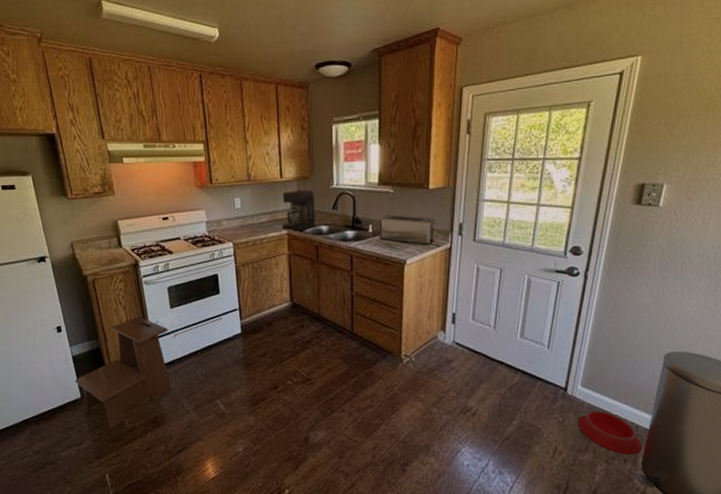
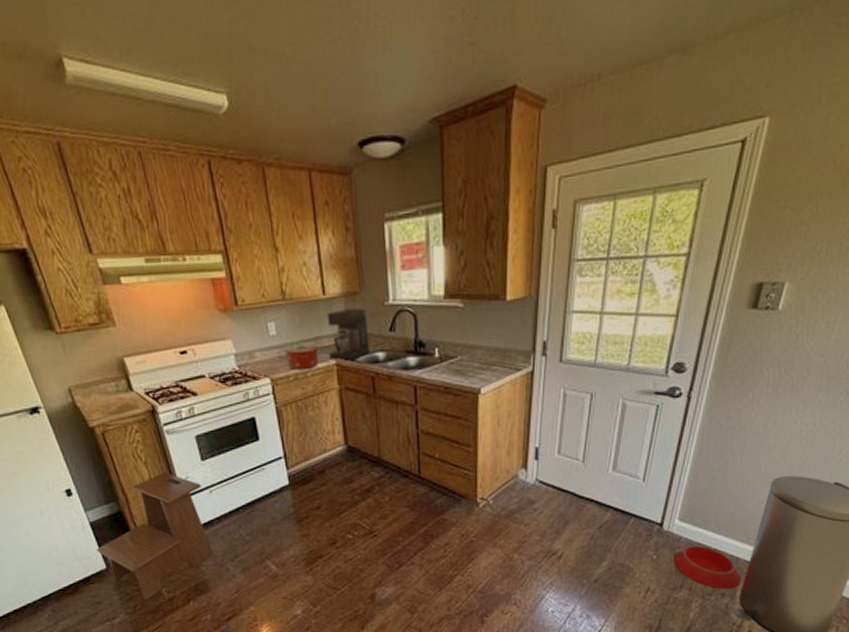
casserole: none [246,216,274,238] -> present [284,344,318,371]
toaster: present [379,215,437,246] -> none [446,334,516,371]

